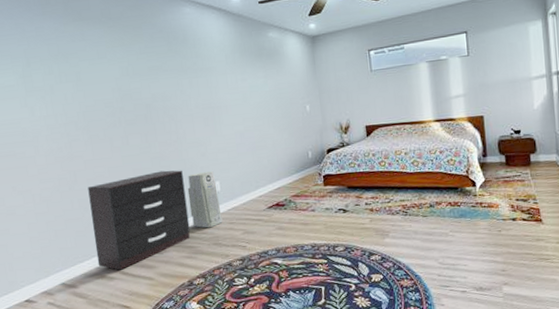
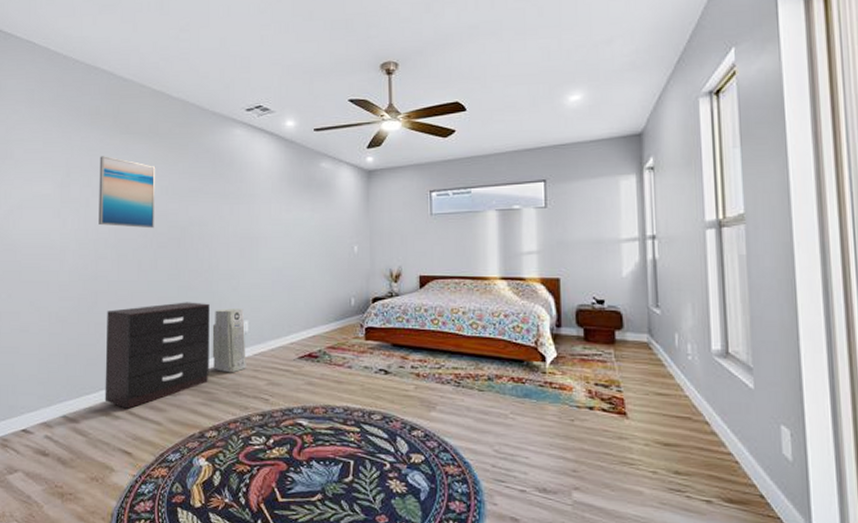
wall art: none [57,43,120,110] -> present [99,156,156,229]

